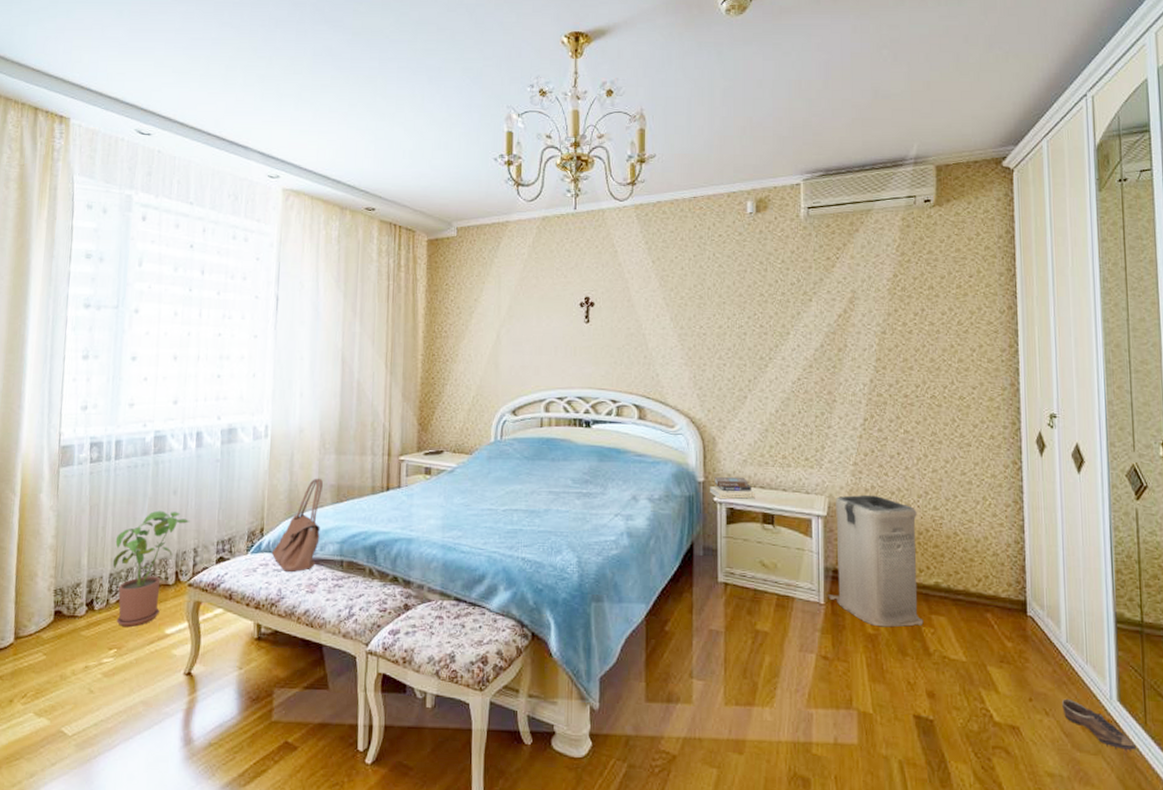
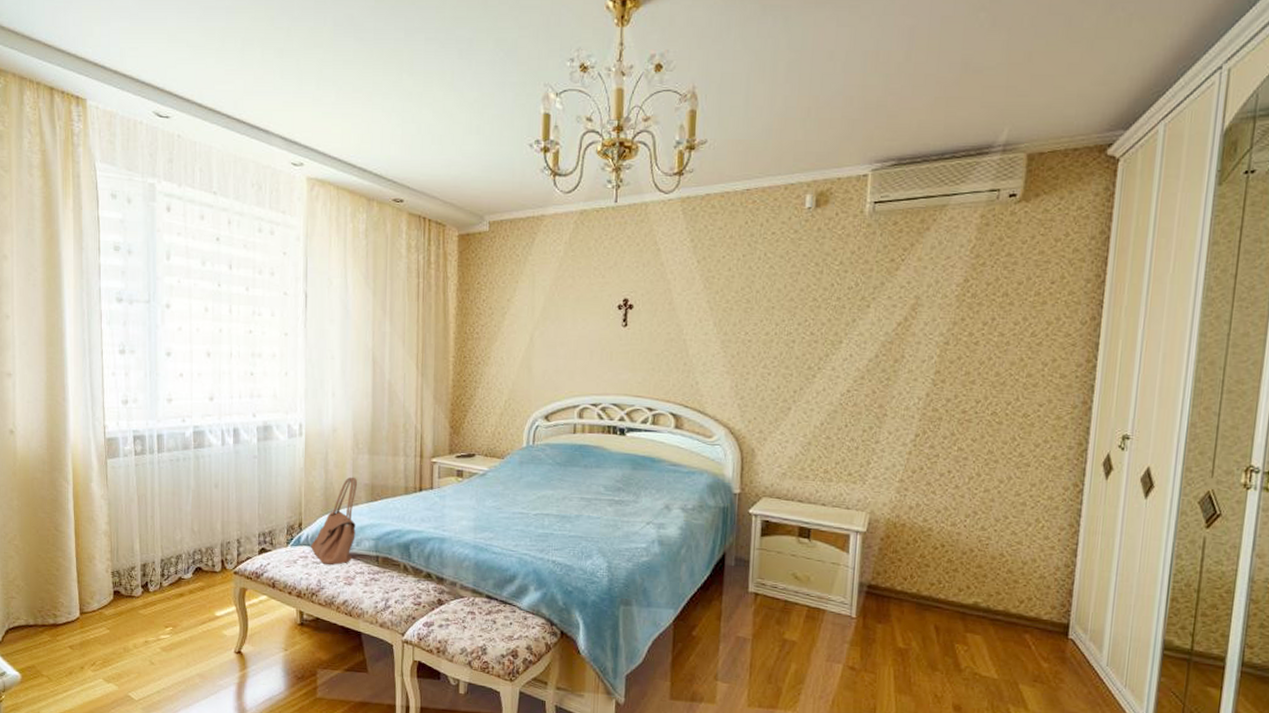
house plant: present [112,510,190,627] -> none [162,502,232,608]
books: present [709,476,755,500] -> none [744,488,793,512]
laundry basket: present [828,494,924,627] -> none [860,512,963,643]

